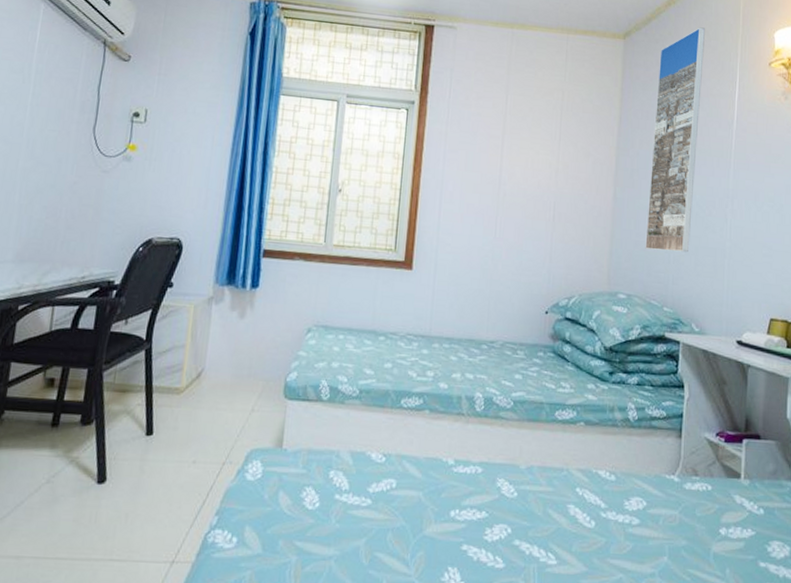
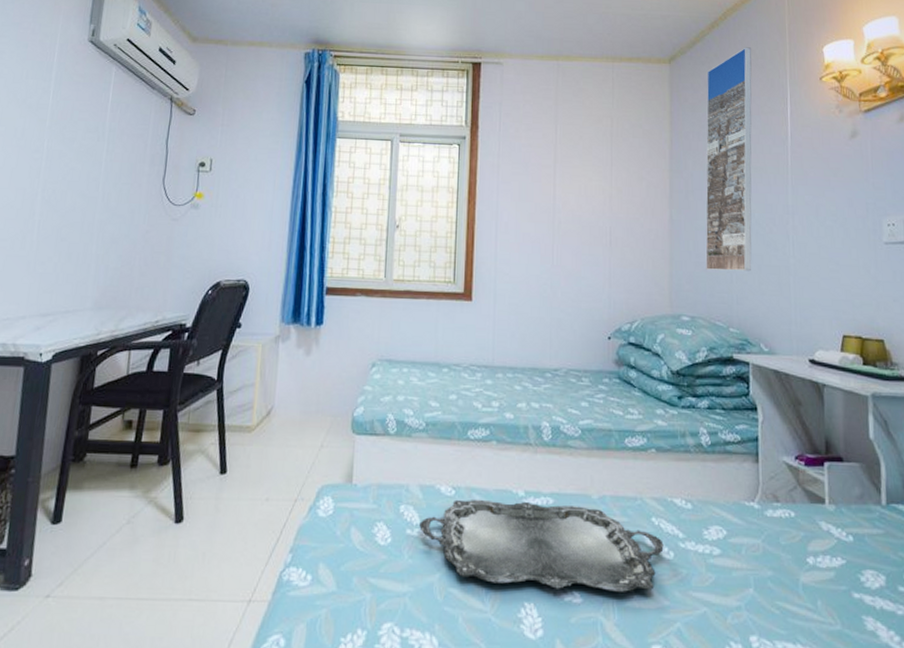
serving tray: none [348,466,586,559] -> present [419,499,664,592]

